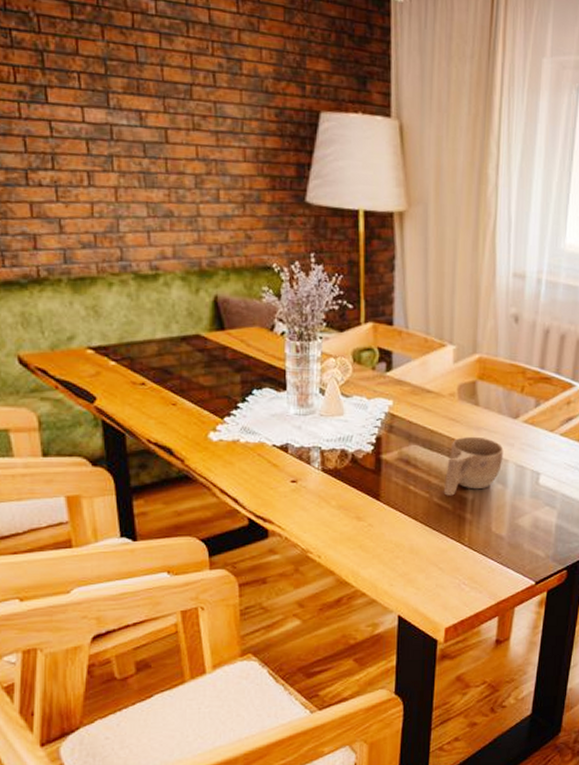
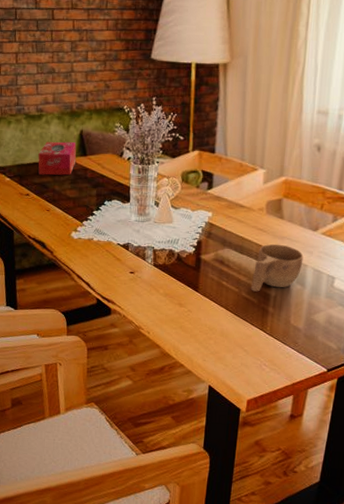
tissue box: none [156,311,211,357] -> present [38,141,77,176]

